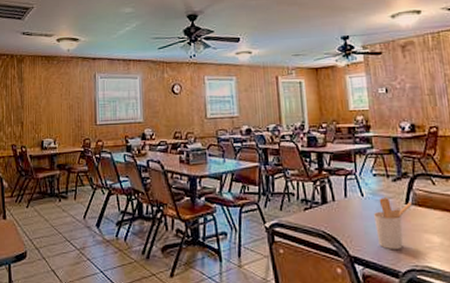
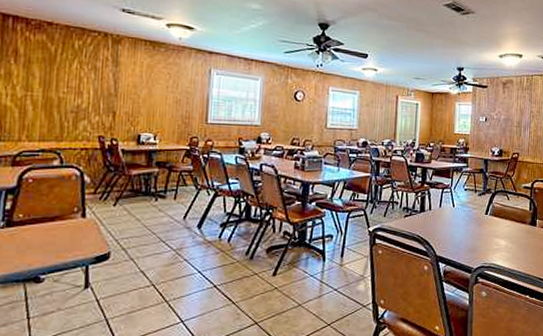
utensil holder: present [373,198,412,249] -> none [459,209,490,250]

